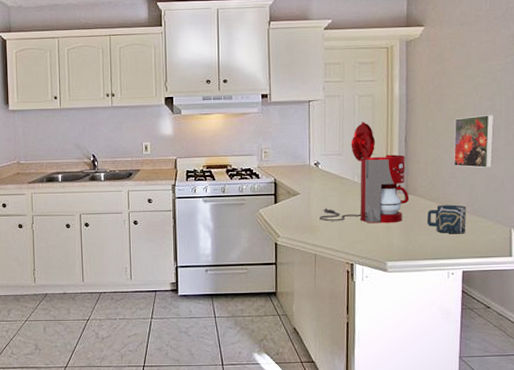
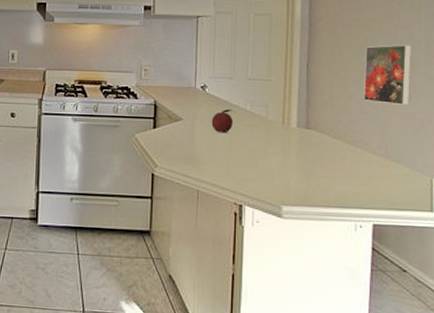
coffee maker: present [319,122,410,224] -> none [204,43,311,162]
fruit: none [325,182,344,204] -> present [211,109,234,133]
cup: present [427,205,466,234] -> none [331,144,378,180]

